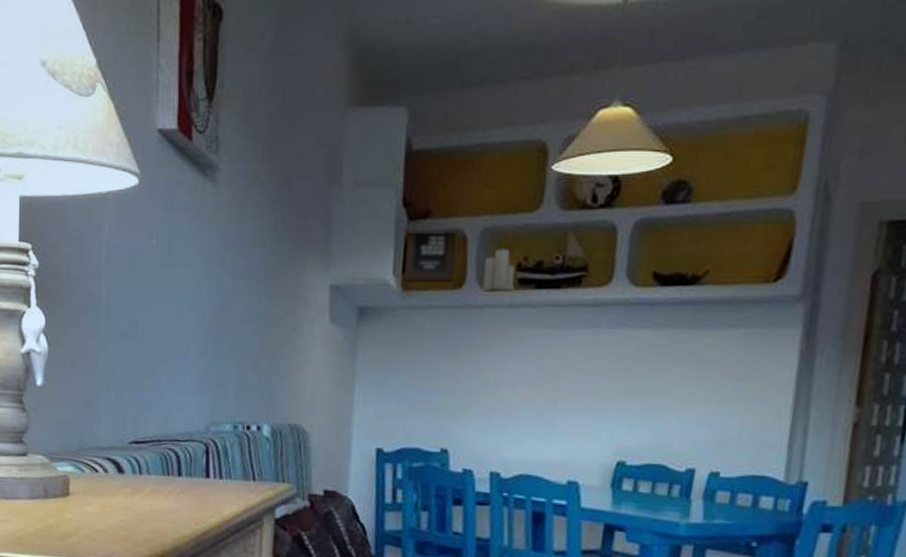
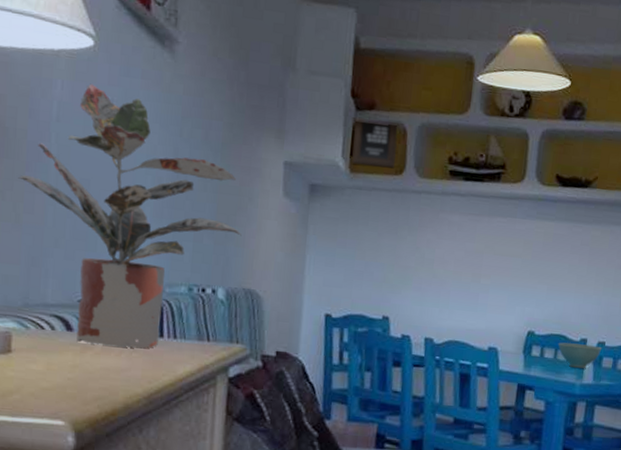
potted plant: none [72,223,287,490] -> present [18,83,242,349]
candle: present [482,247,516,292] -> none [419,142,447,181]
bowl: none [657,474,716,505] -> present [558,342,603,368]

